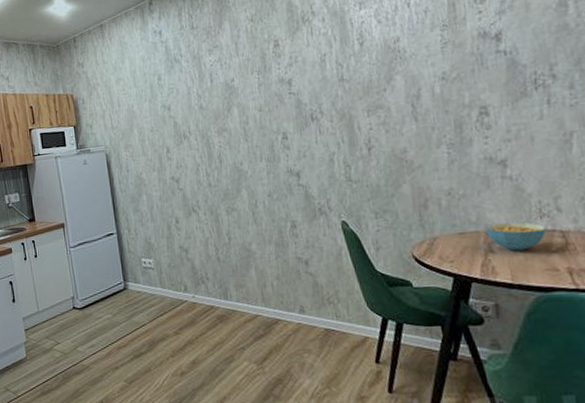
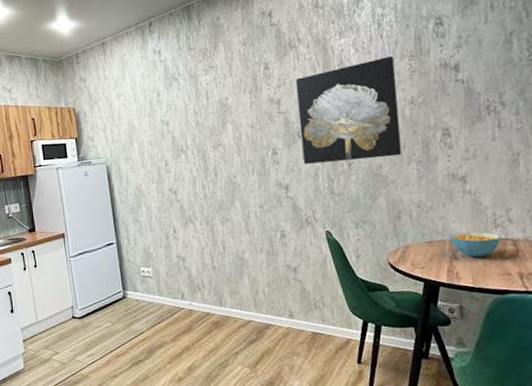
wall art: none [308,27,431,149] -> present [295,56,402,164]

